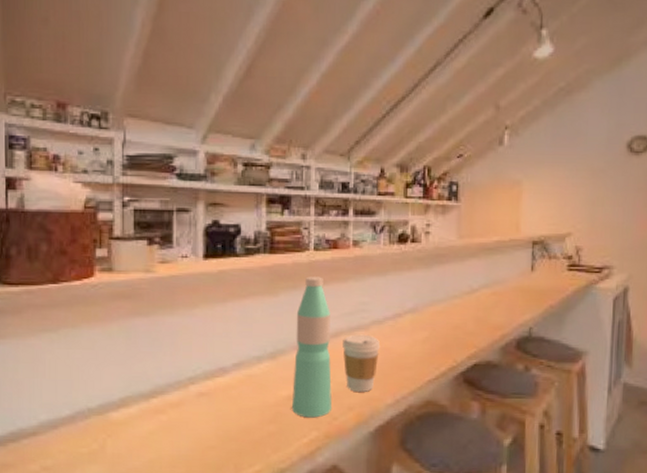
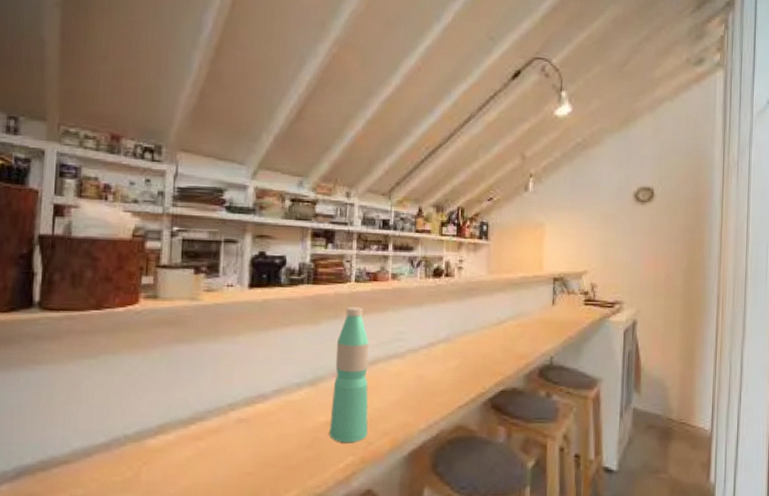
coffee cup: present [343,334,381,392] -> none [379,362,415,417]

